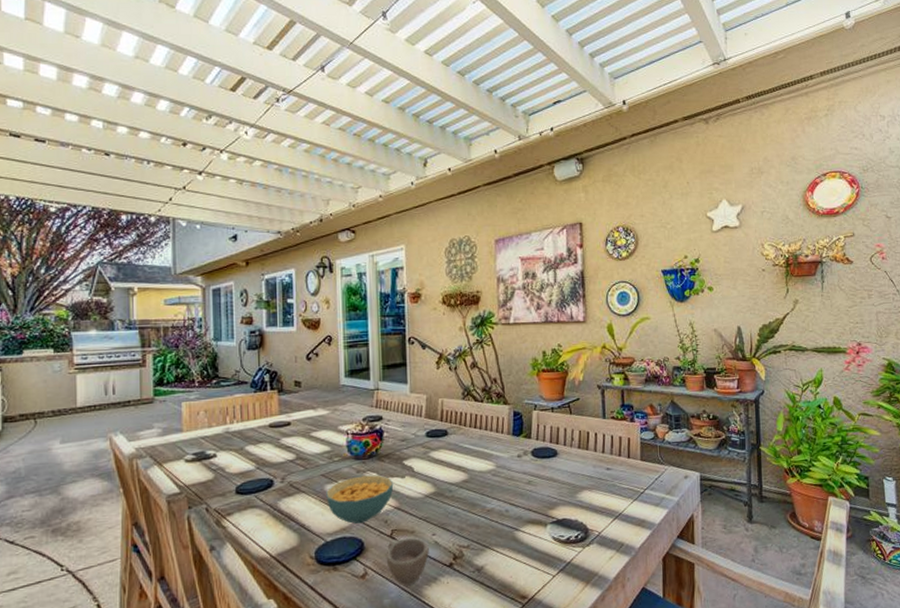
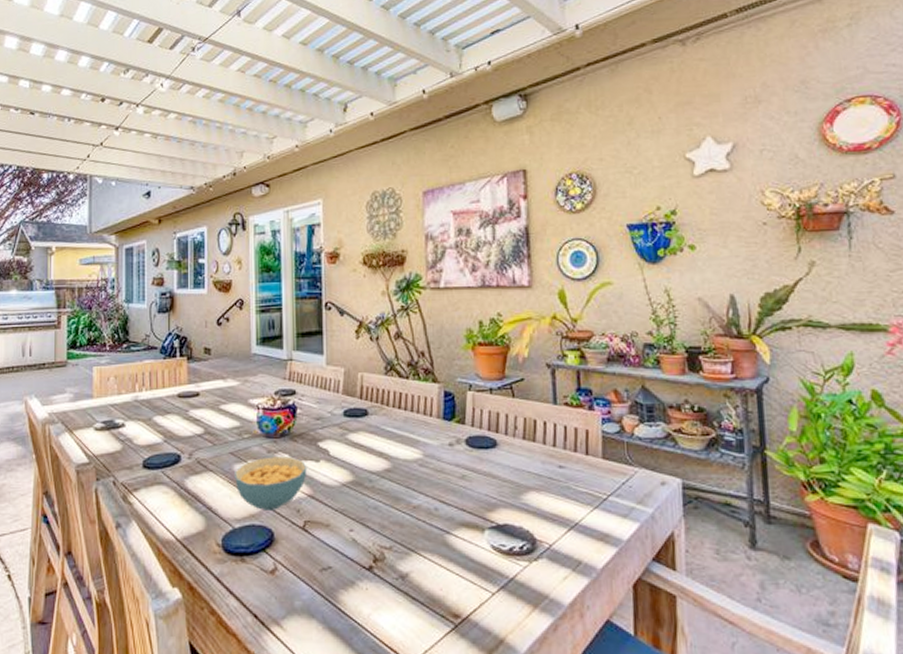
cup: present [386,537,429,586] -> none [298,531,346,588]

